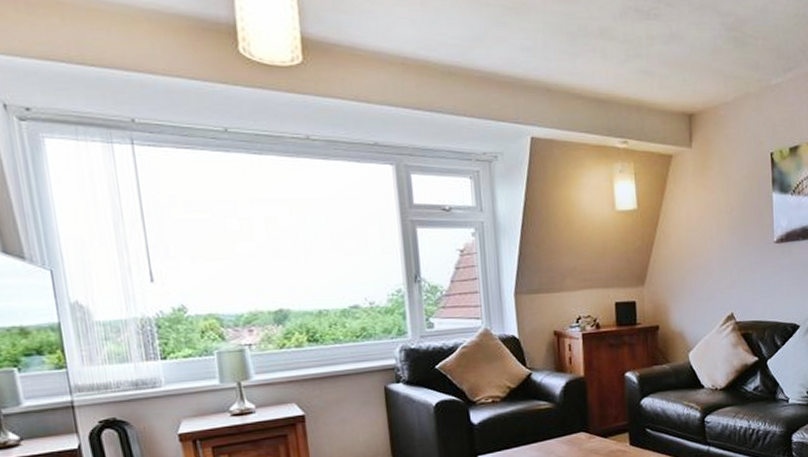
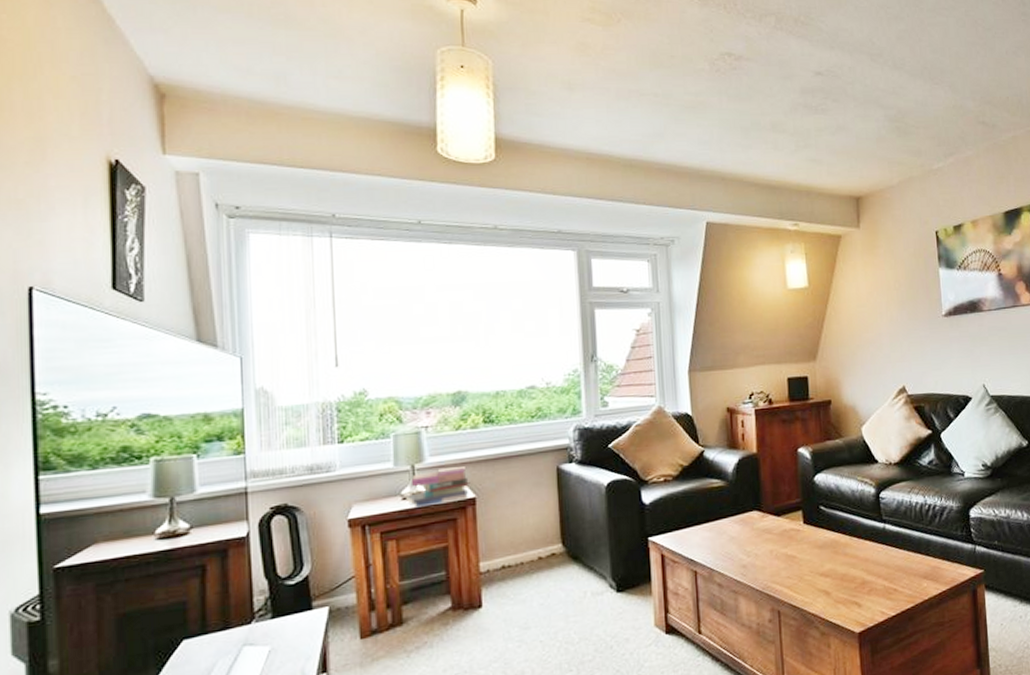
books: none [233,386,297,424] -> present [405,468,469,508]

